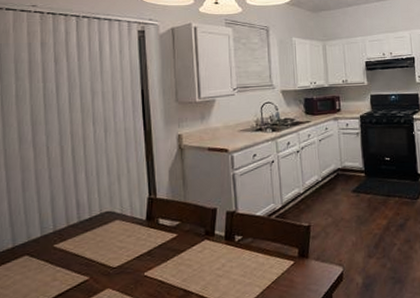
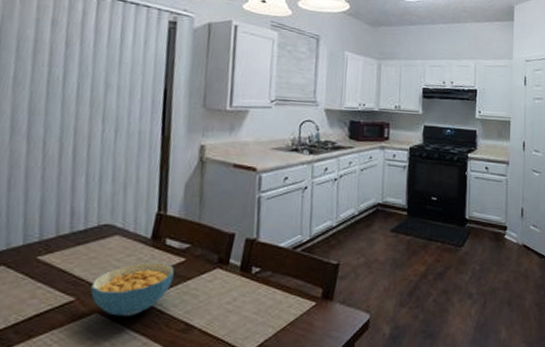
cereal bowl: none [101,239,169,290] -> present [91,262,175,316]

